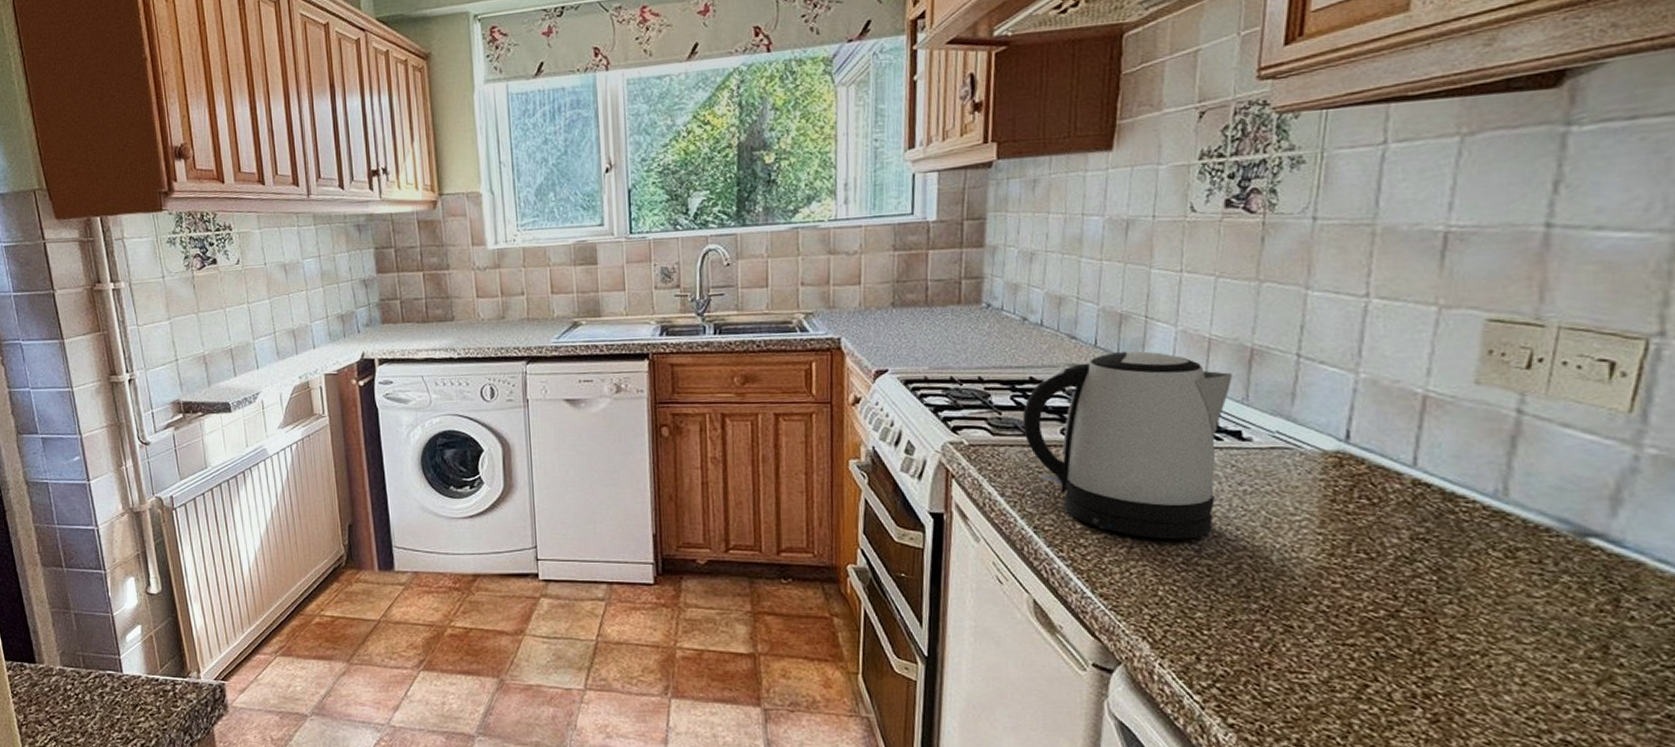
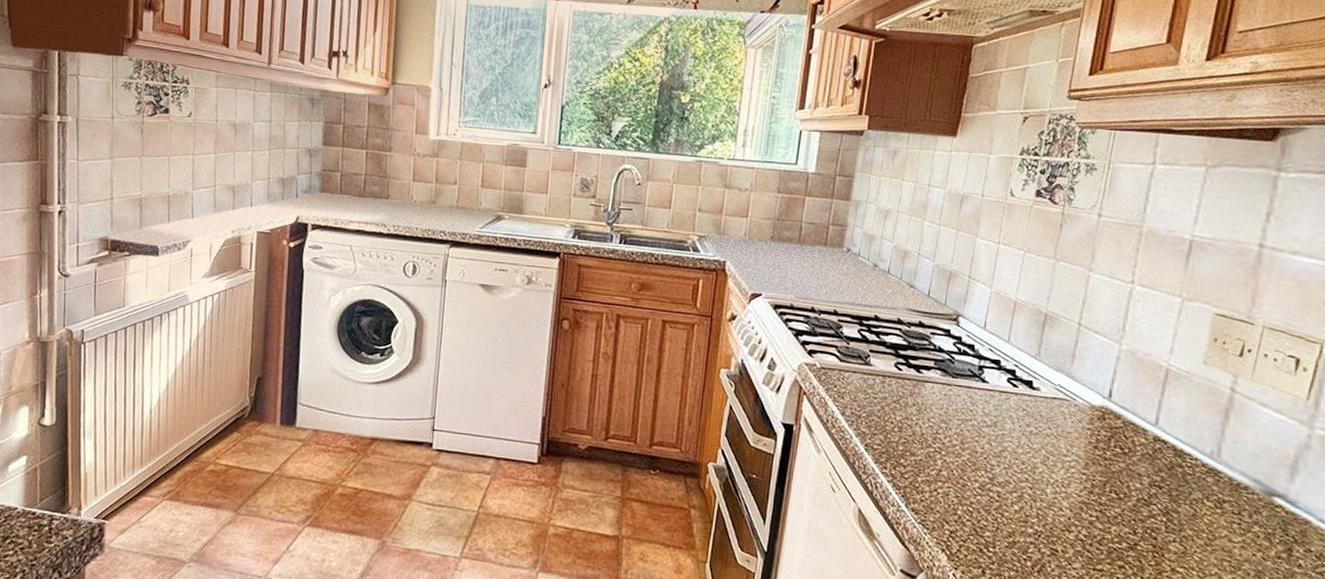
kettle: present [1022,351,1233,540] -> none [865,303,1030,468]

